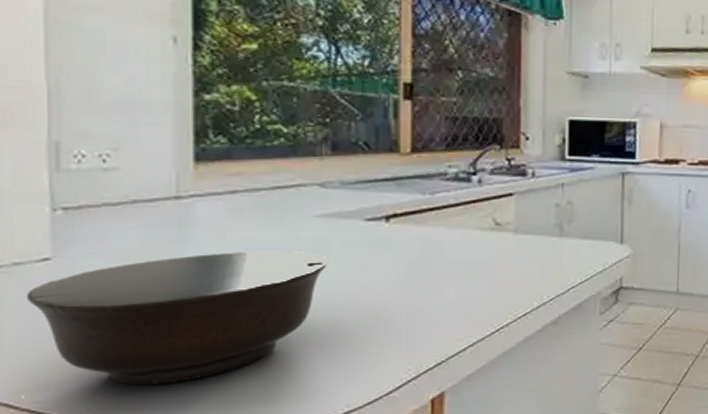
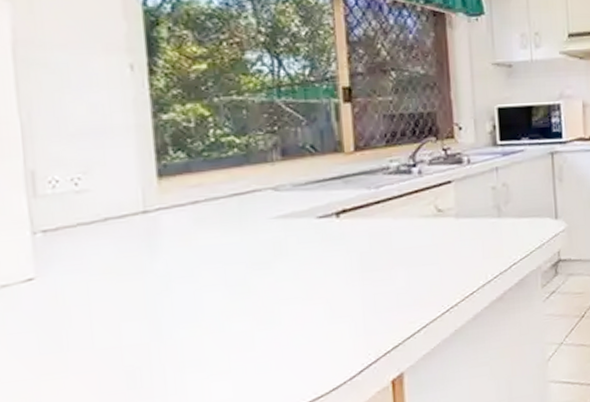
bowl: present [25,250,328,386] -> none [14,252,286,391]

